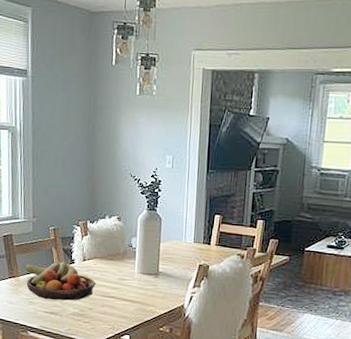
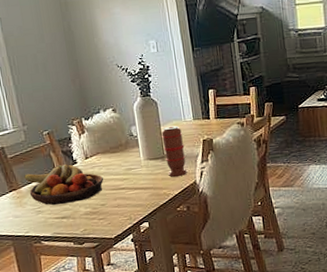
spice grinder: none [158,244,181,297] -> present [161,125,188,178]

